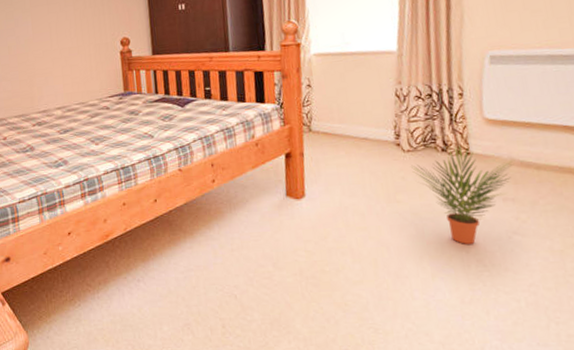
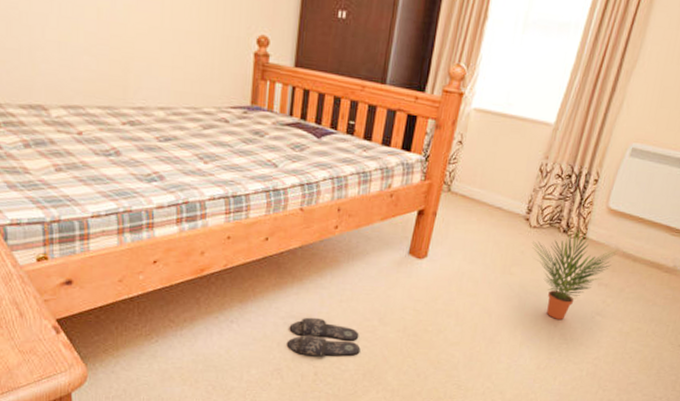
slippers: none [190,269,262,309] -> present [286,317,361,357]

